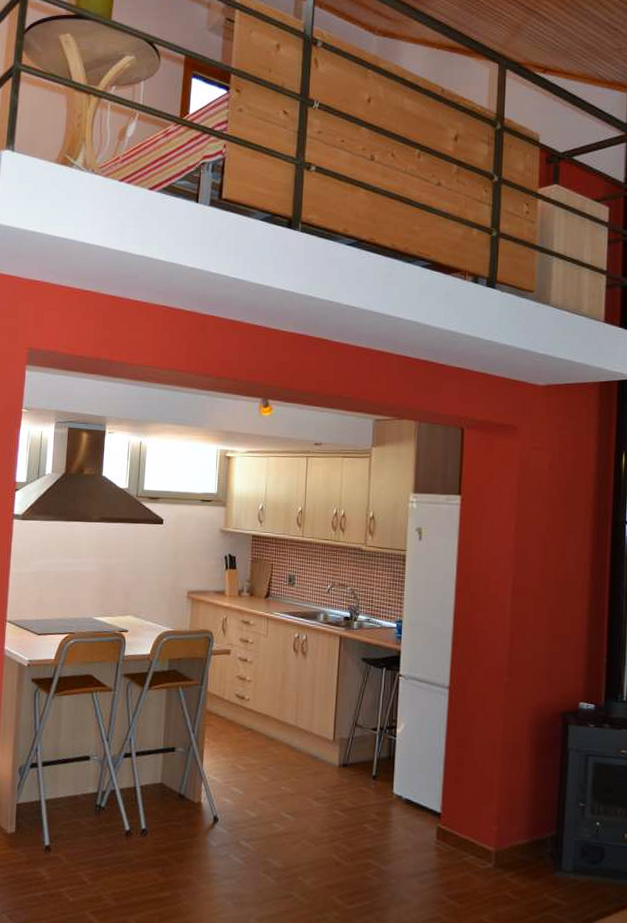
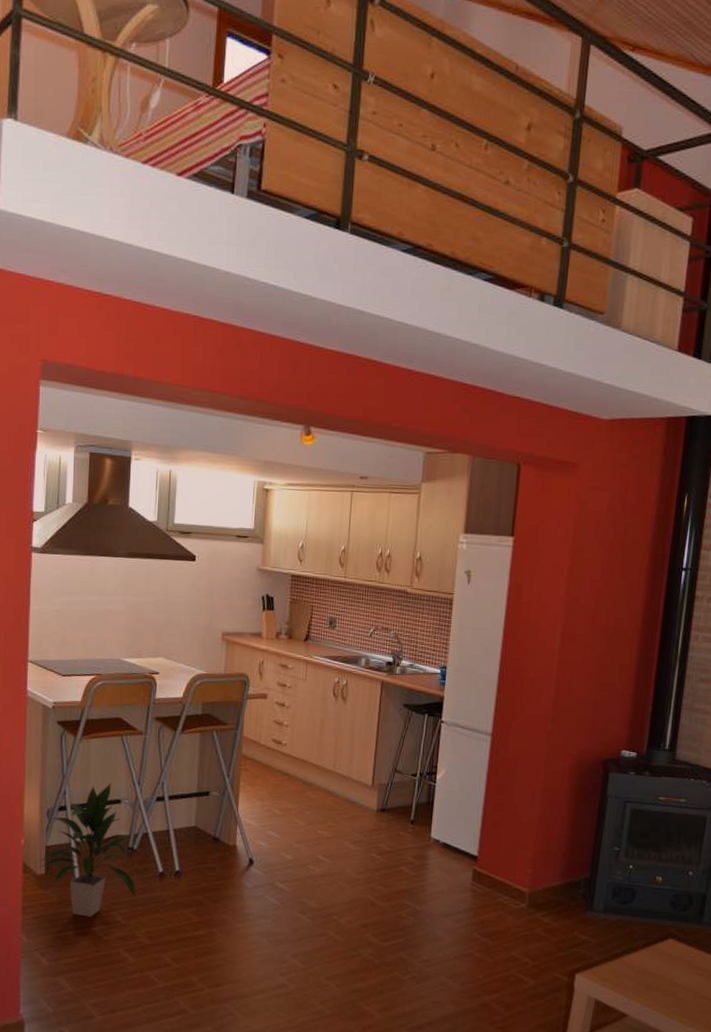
indoor plant: none [10,739,103,878] -> present [39,782,136,917]

